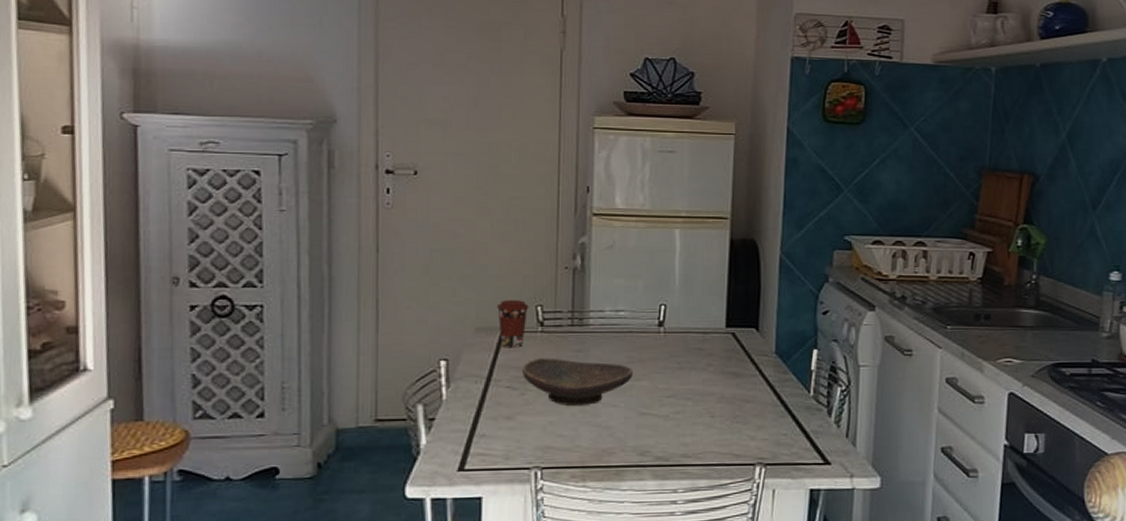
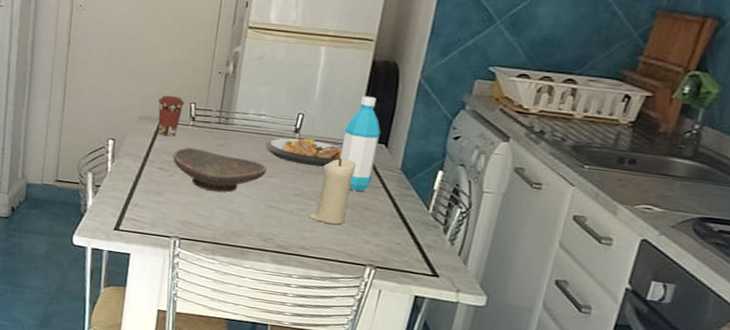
plate: none [628,330,713,361] -> present [265,138,344,167]
candle: none [686,348,730,425] -> present [308,157,357,225]
water bottle: none [710,278,750,384] -> present [339,95,381,192]

